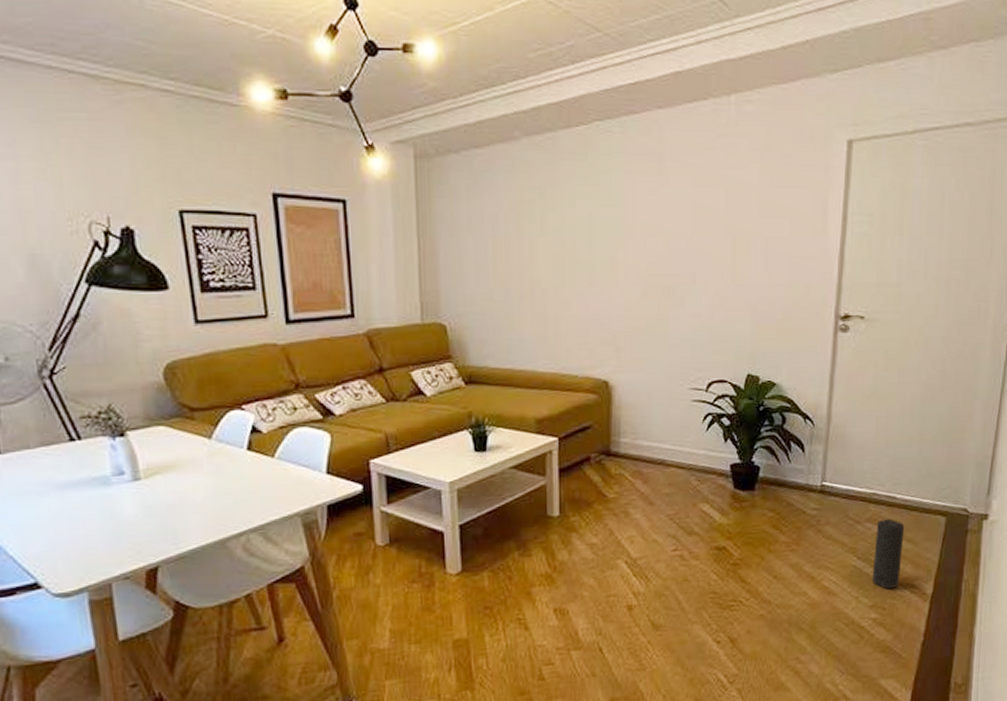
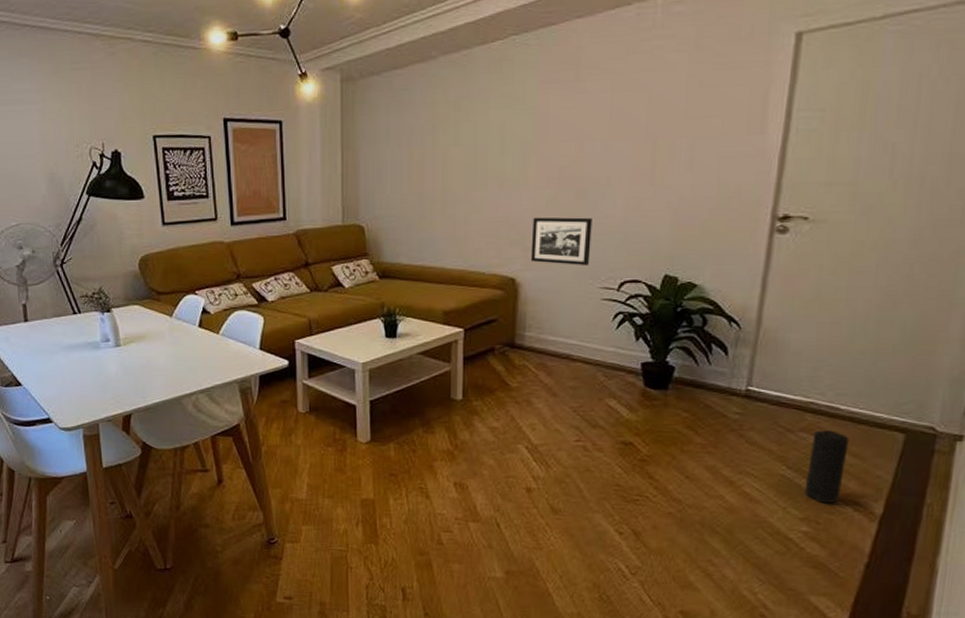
picture frame: none [622,315,680,367] -> present [530,217,592,266]

